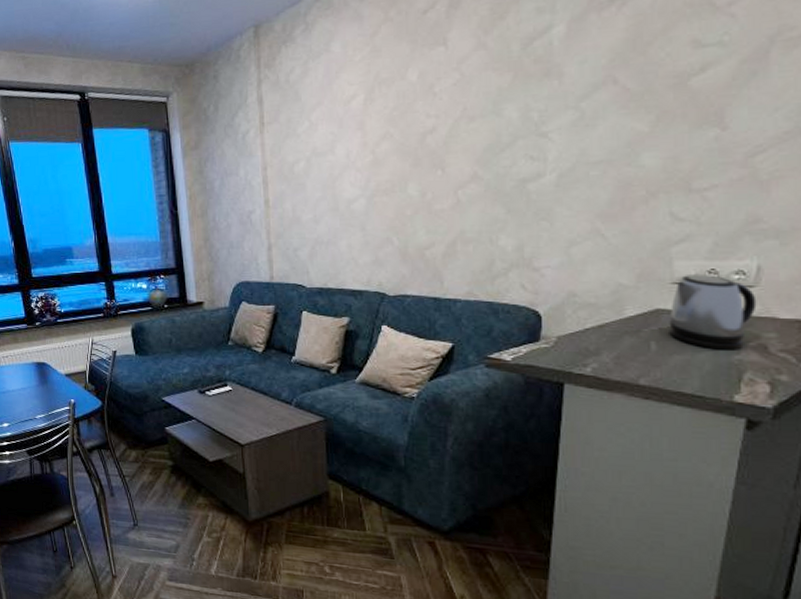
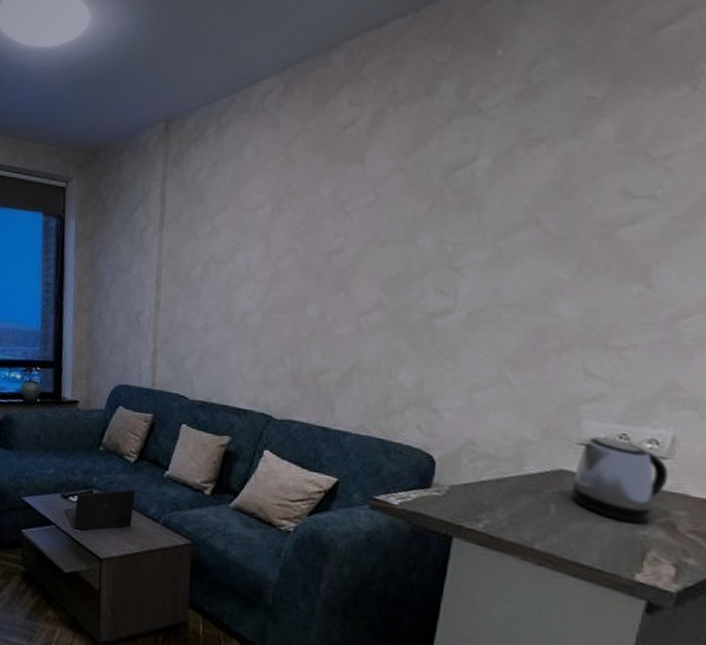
laptop: none [203,376,268,424] -> present [65,488,136,533]

